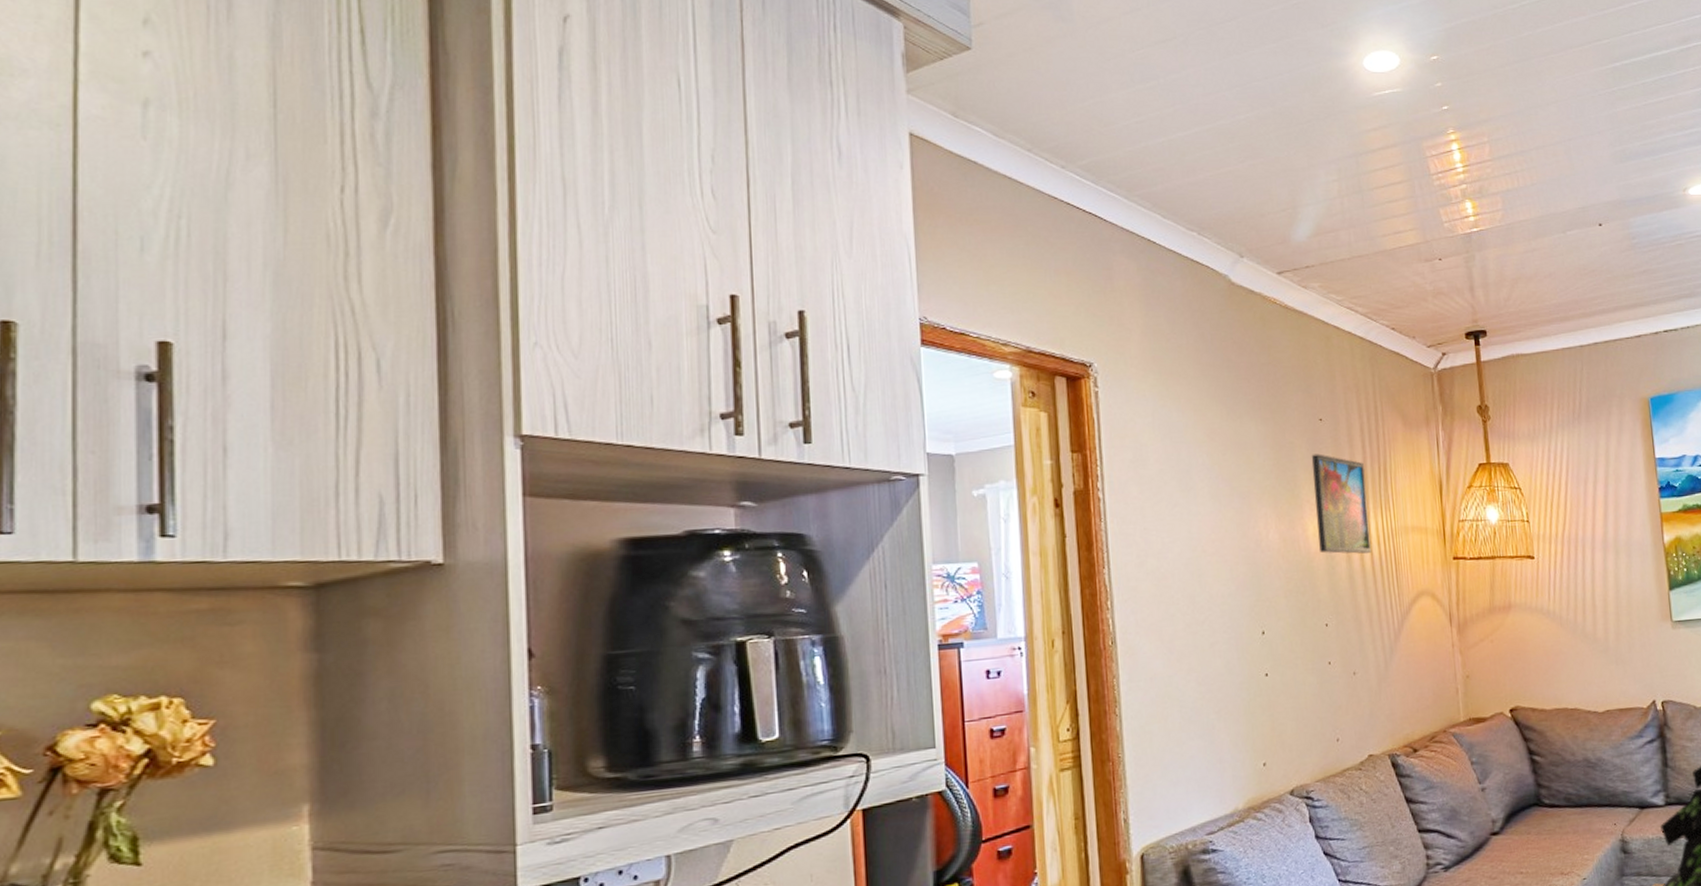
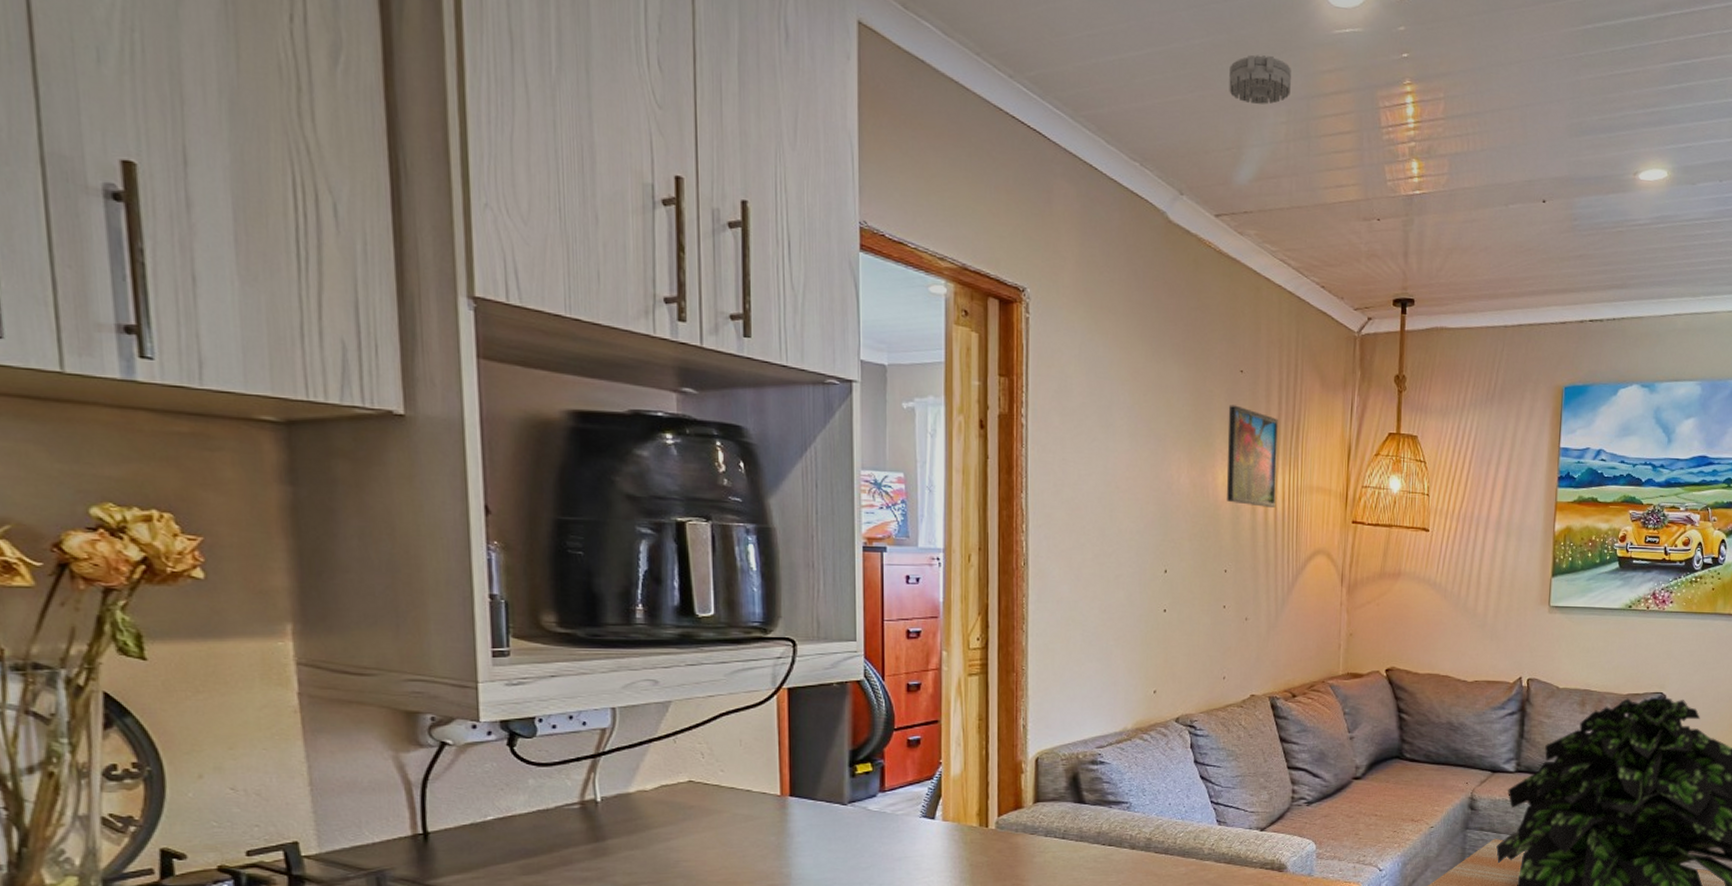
smoke detector: none [1276,122,1339,167] -> present [1229,55,1291,105]

